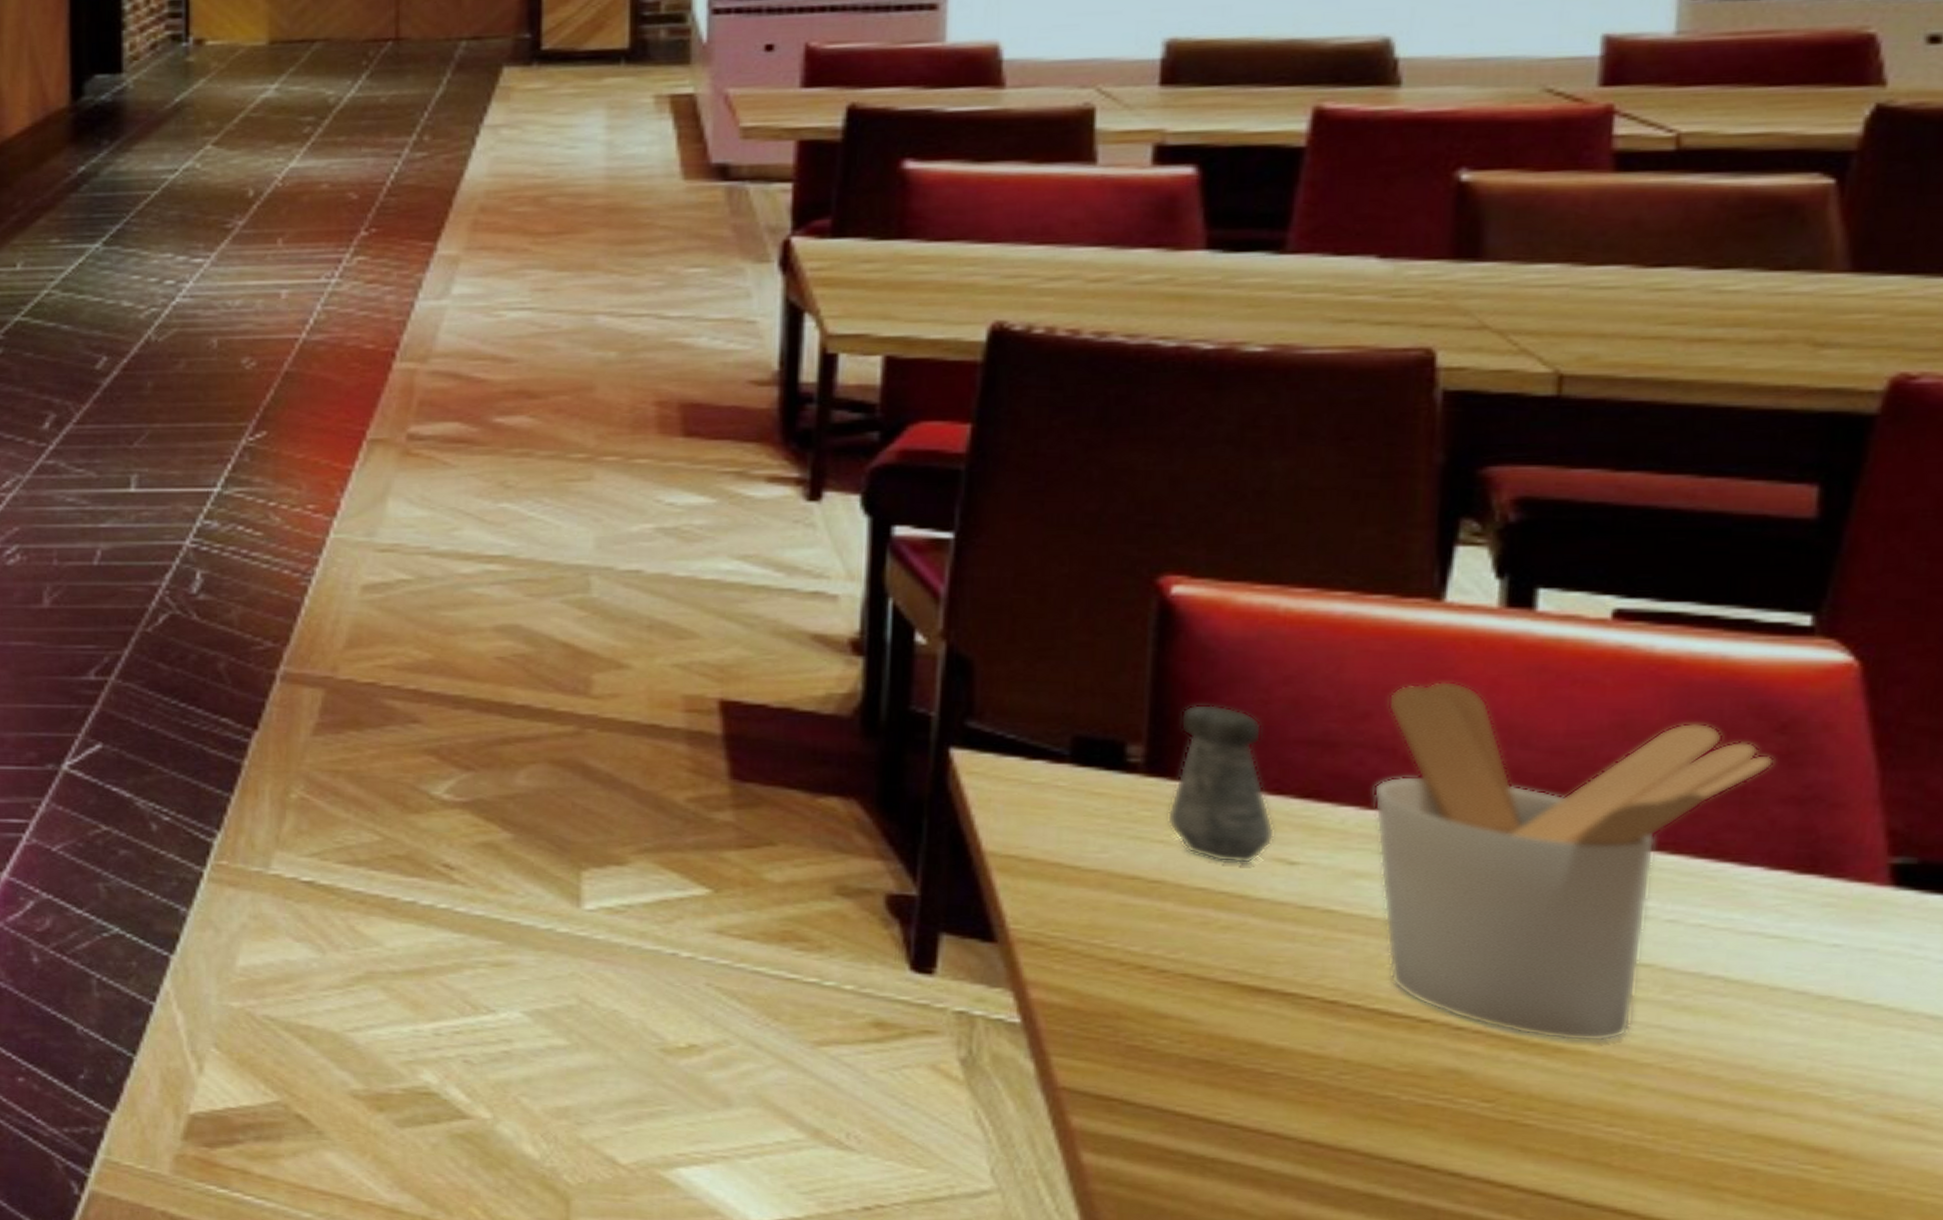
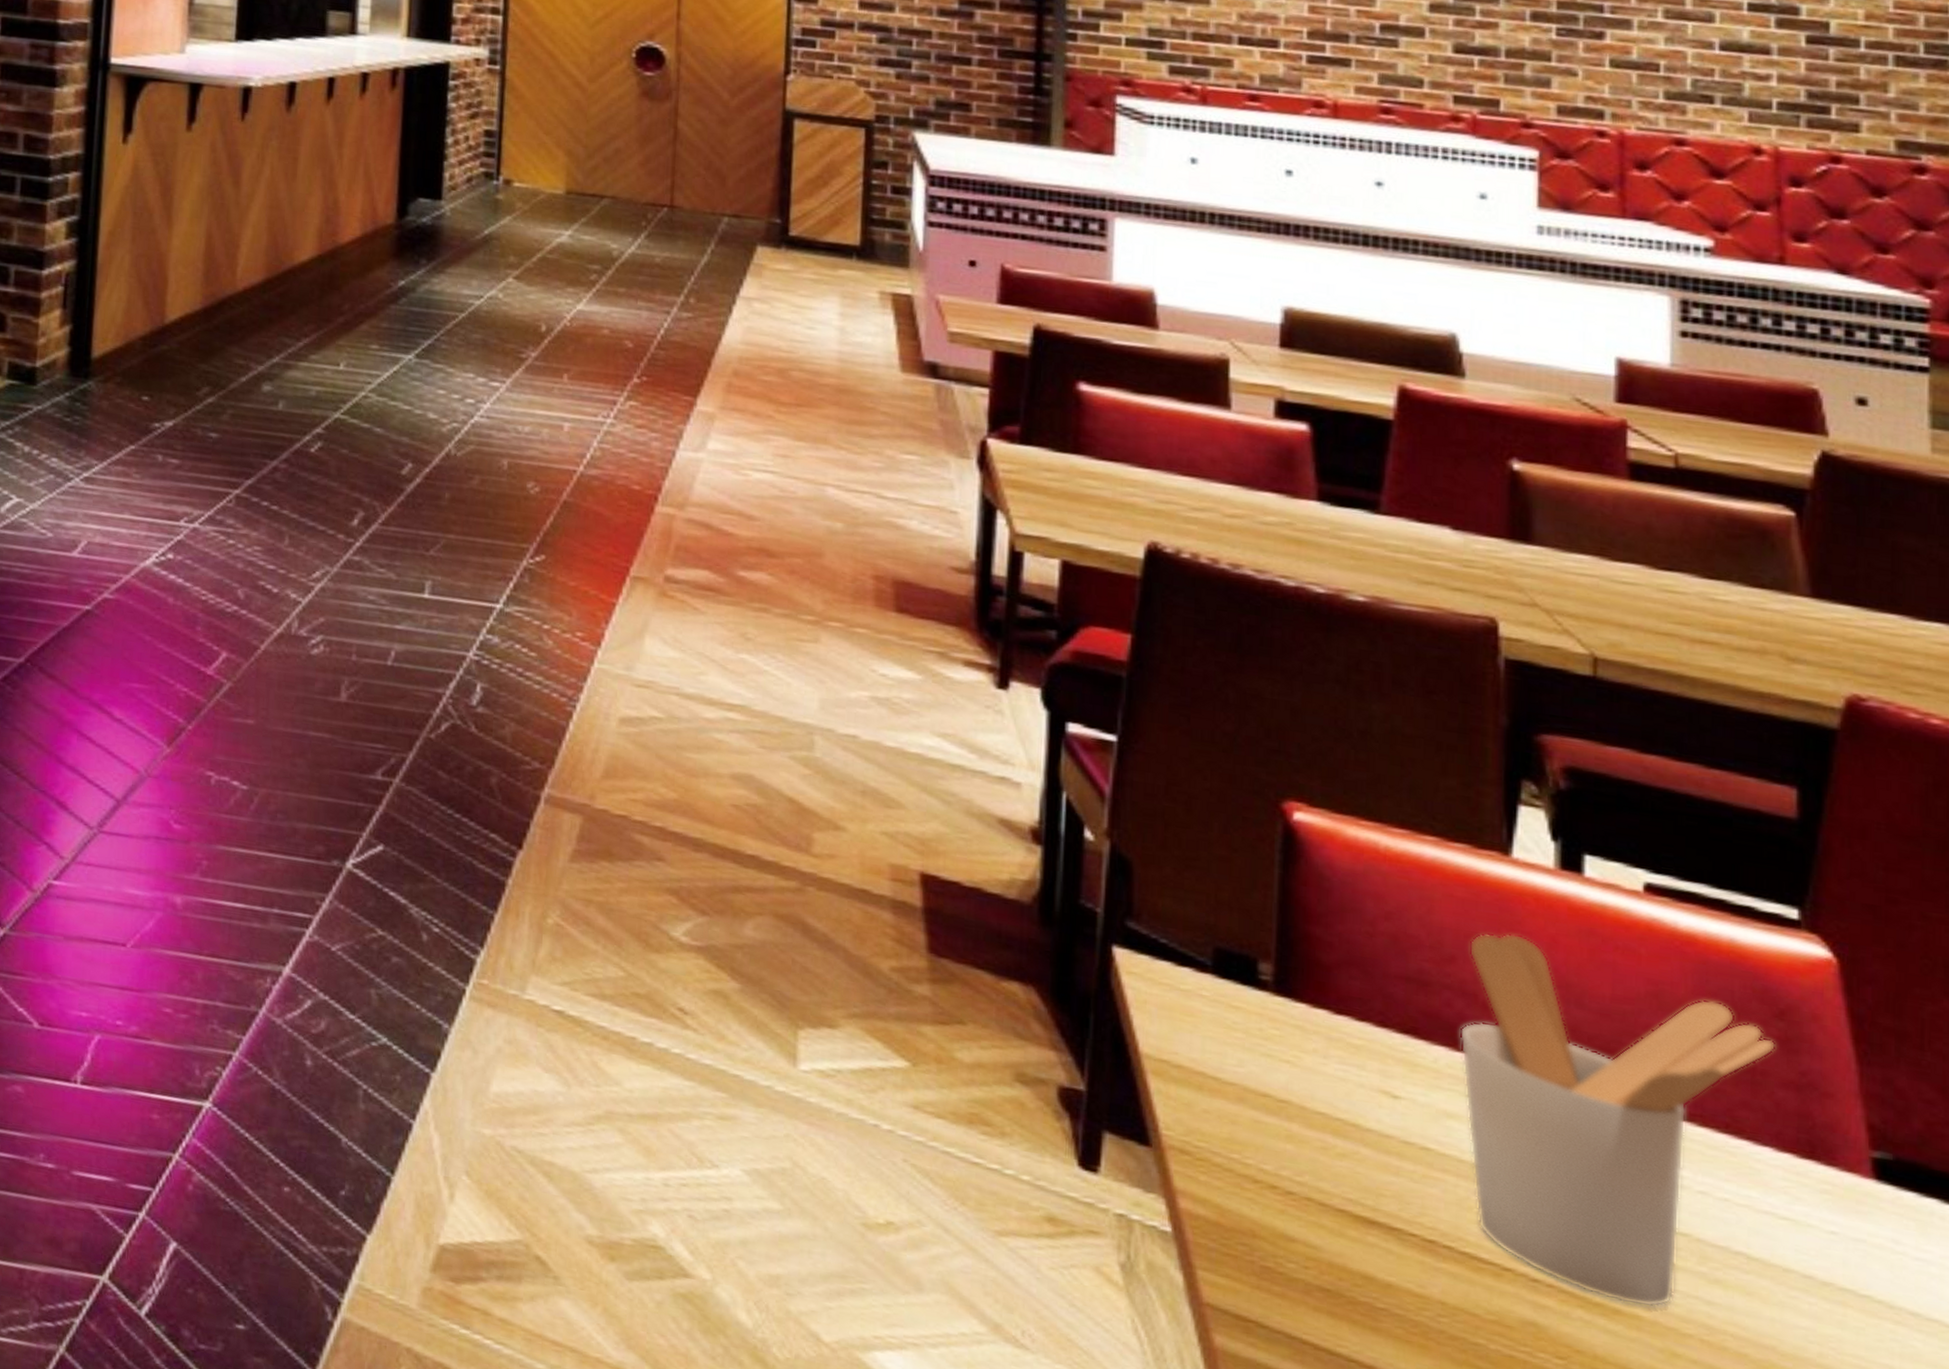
salt shaker: present [1166,704,1276,864] -> none [1292,929,1381,1093]

